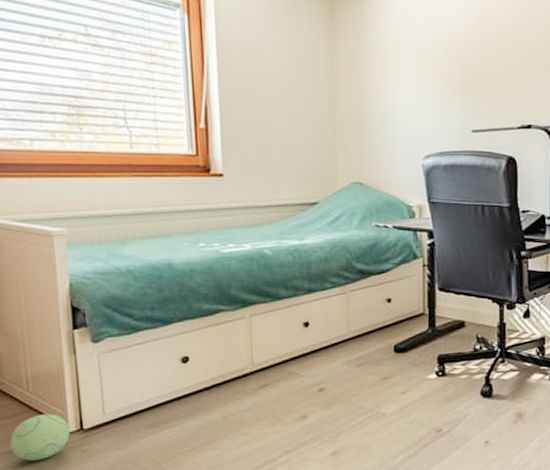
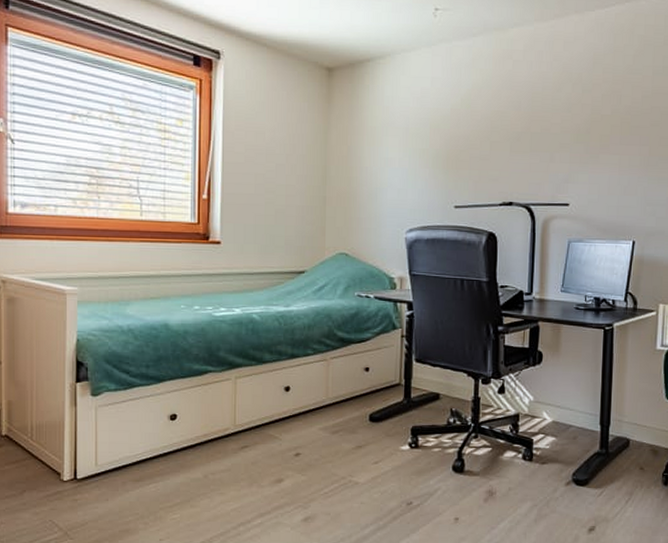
plush toy: present [10,414,70,461] -> none [12,462,65,506]

